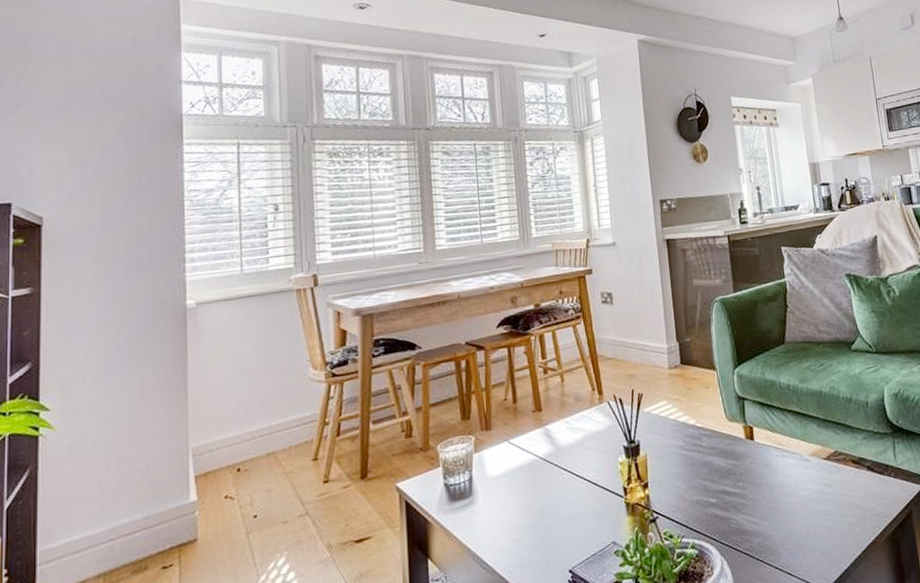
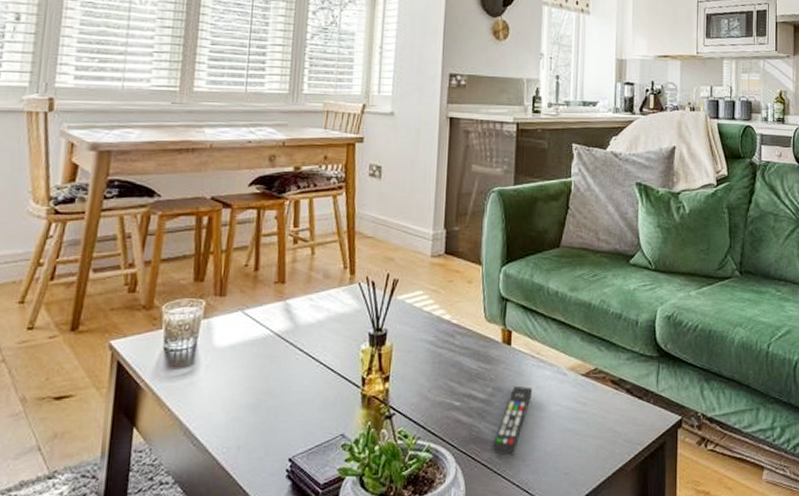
remote control: none [751,476,781,542] -> present [492,385,532,455]

